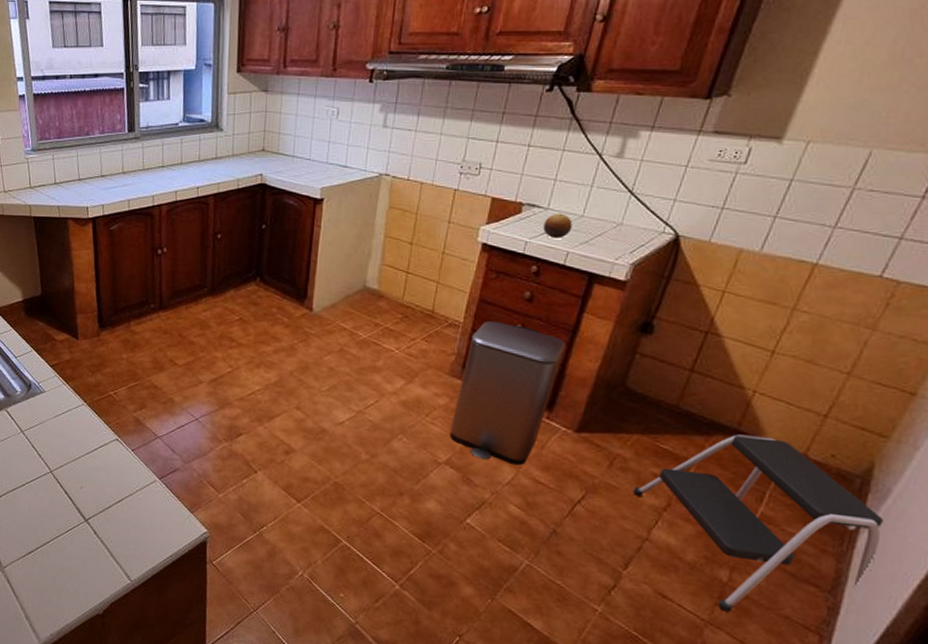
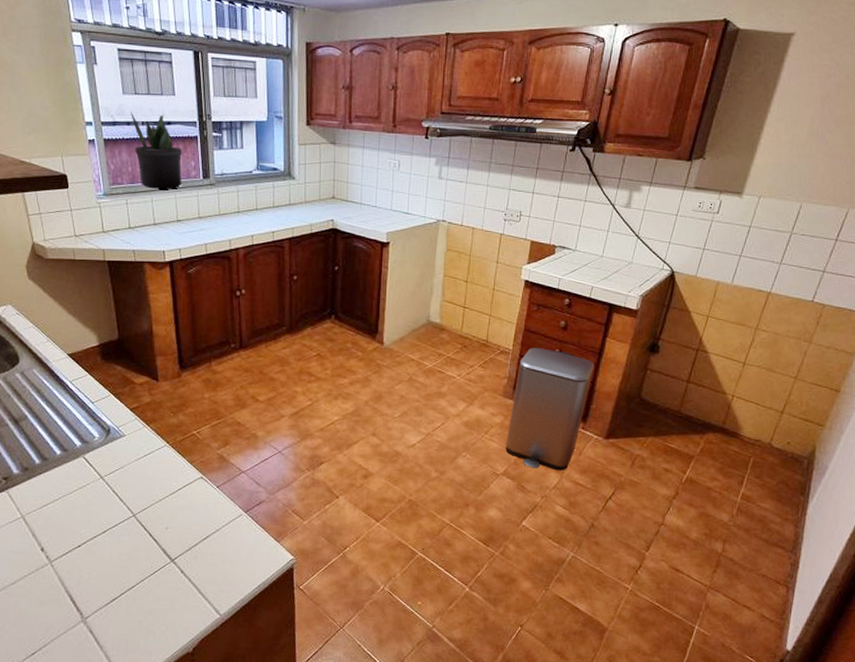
planter: none [59,65,108,144] -> present [131,112,182,189]
fruit: present [543,213,573,238] -> none [572,254,595,275]
step stool: present [633,434,883,612] -> none [650,431,824,577]

